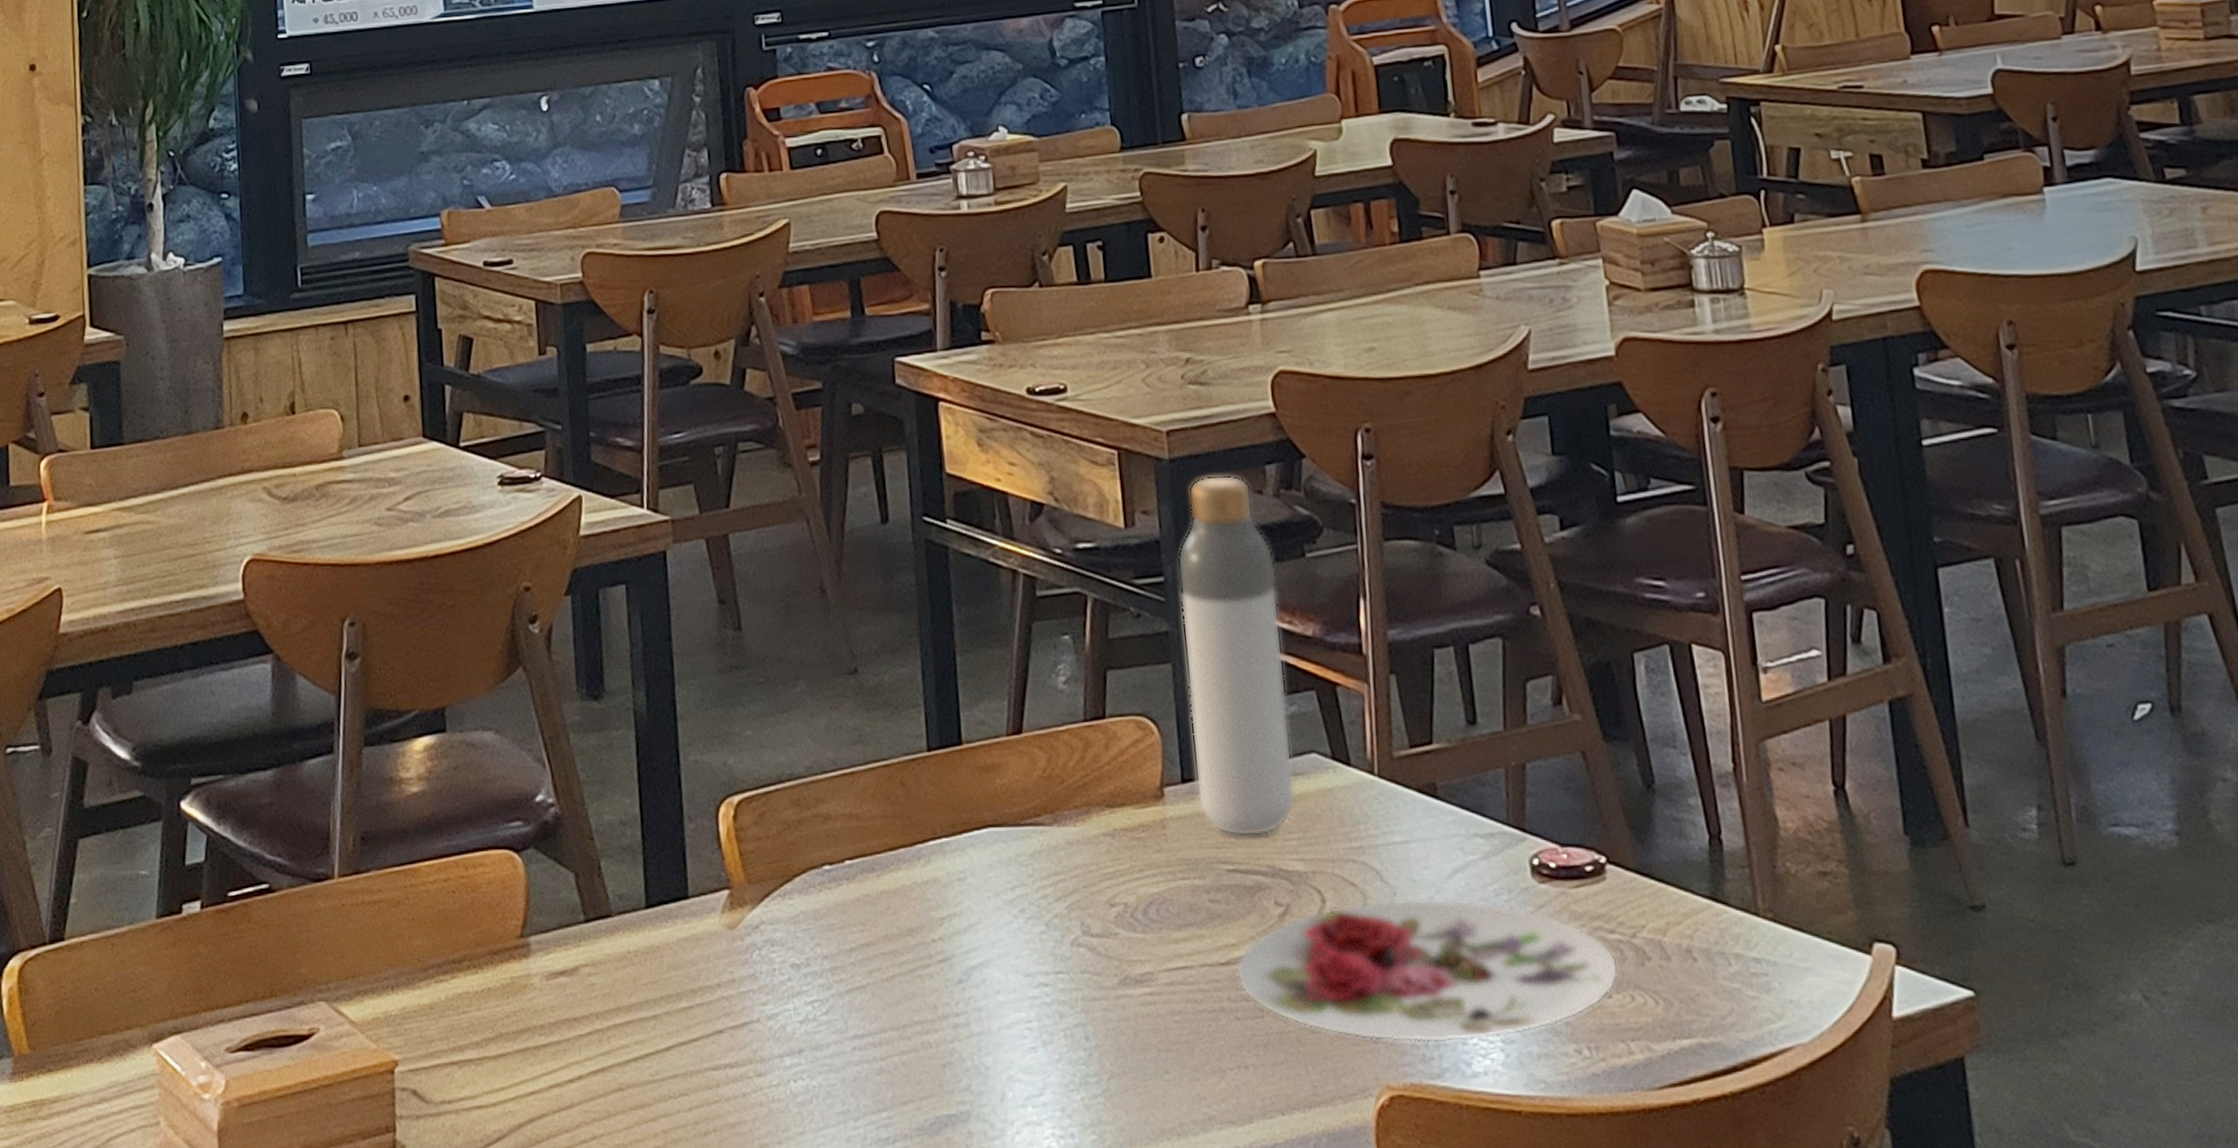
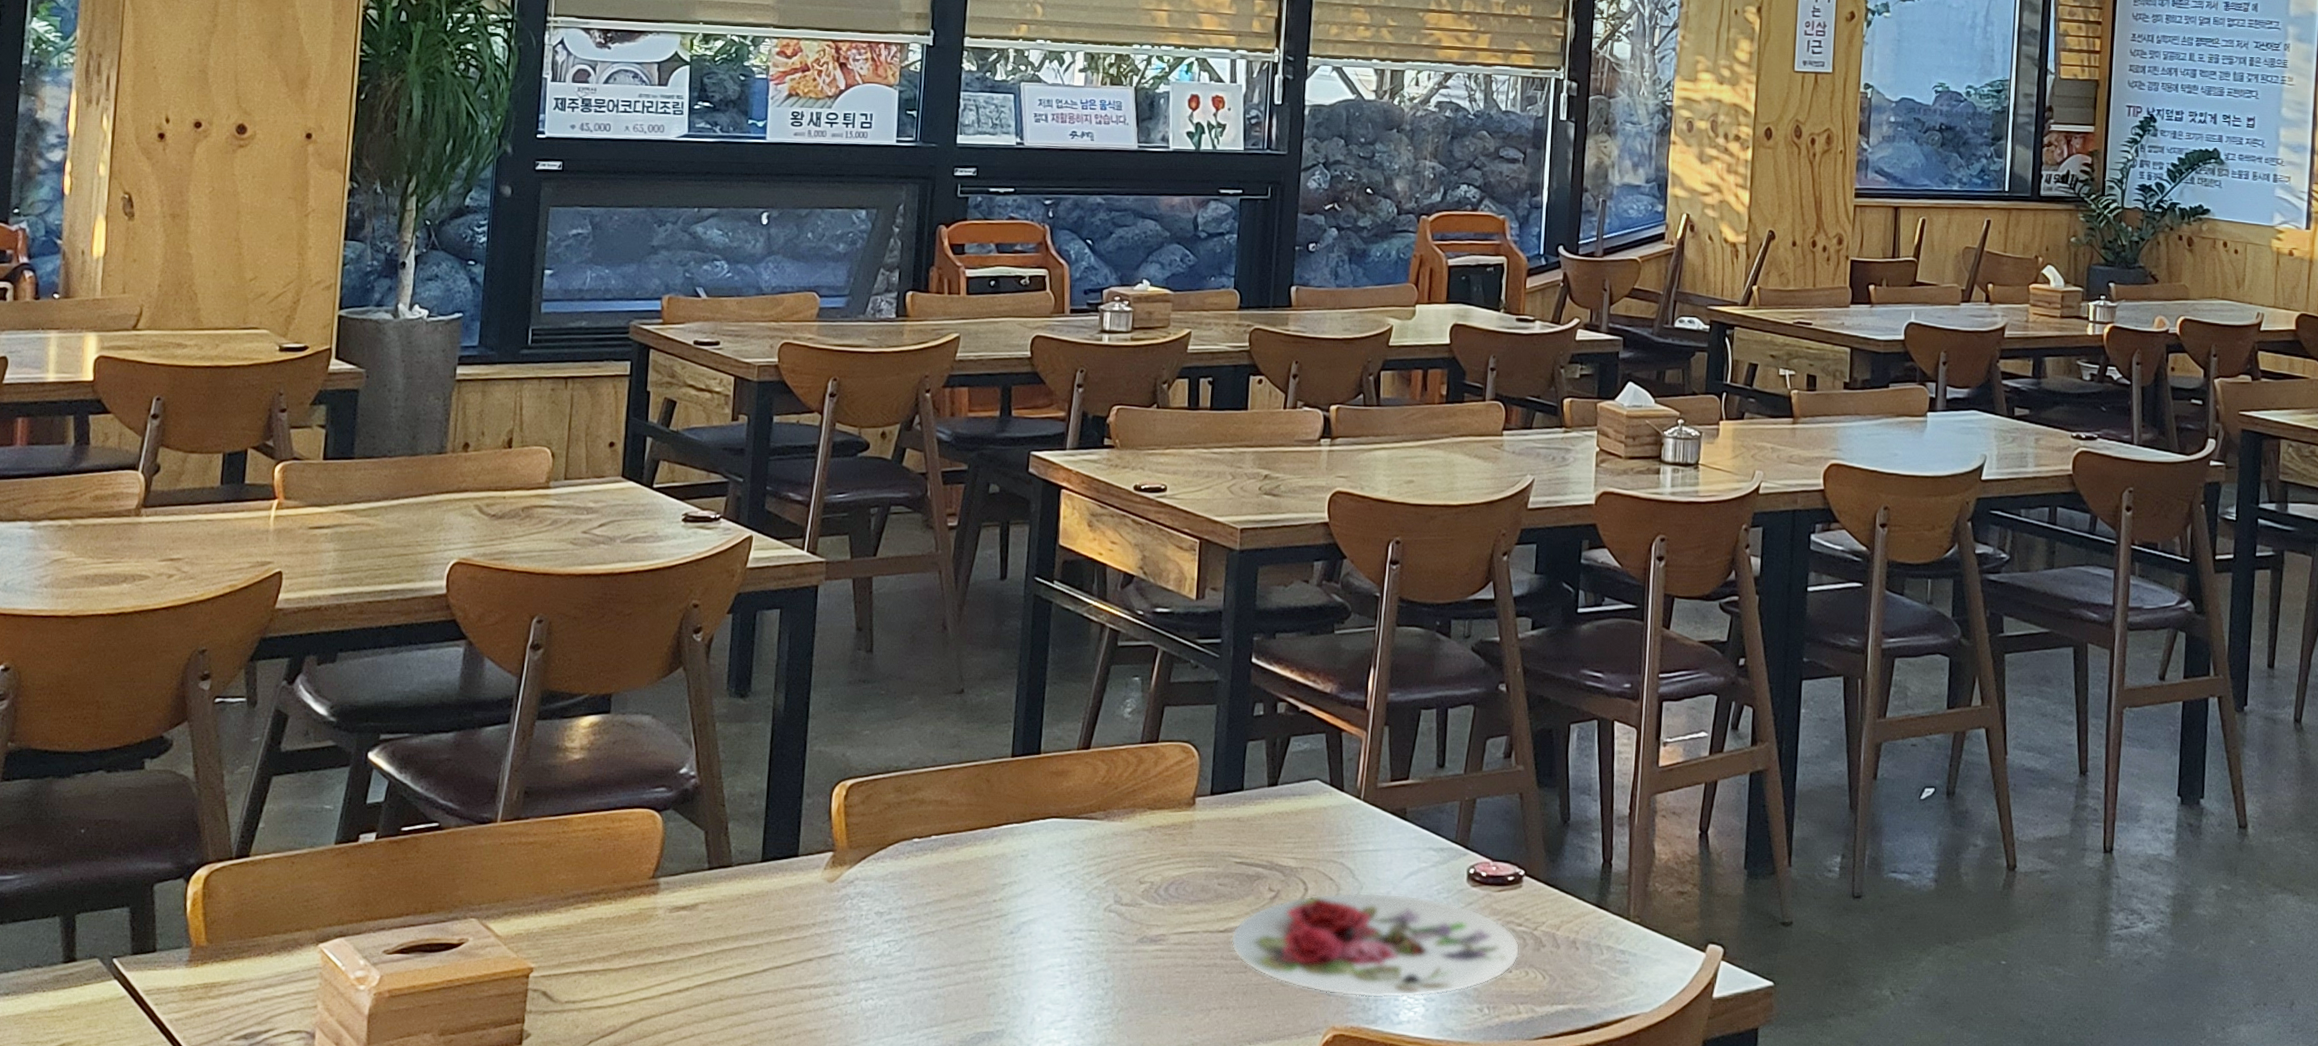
bottle: present [1177,475,1296,837] -> none [1221,565,1310,839]

